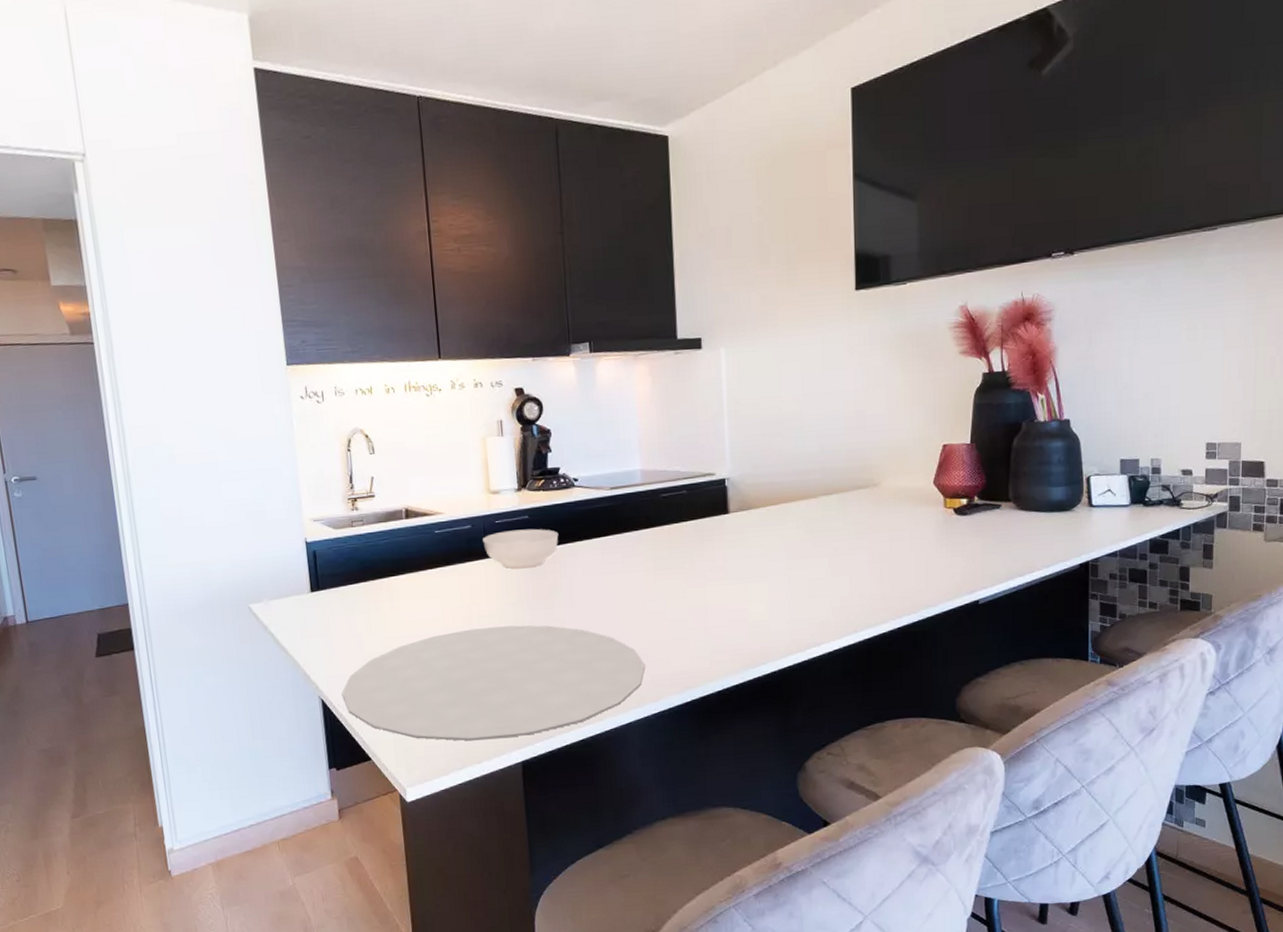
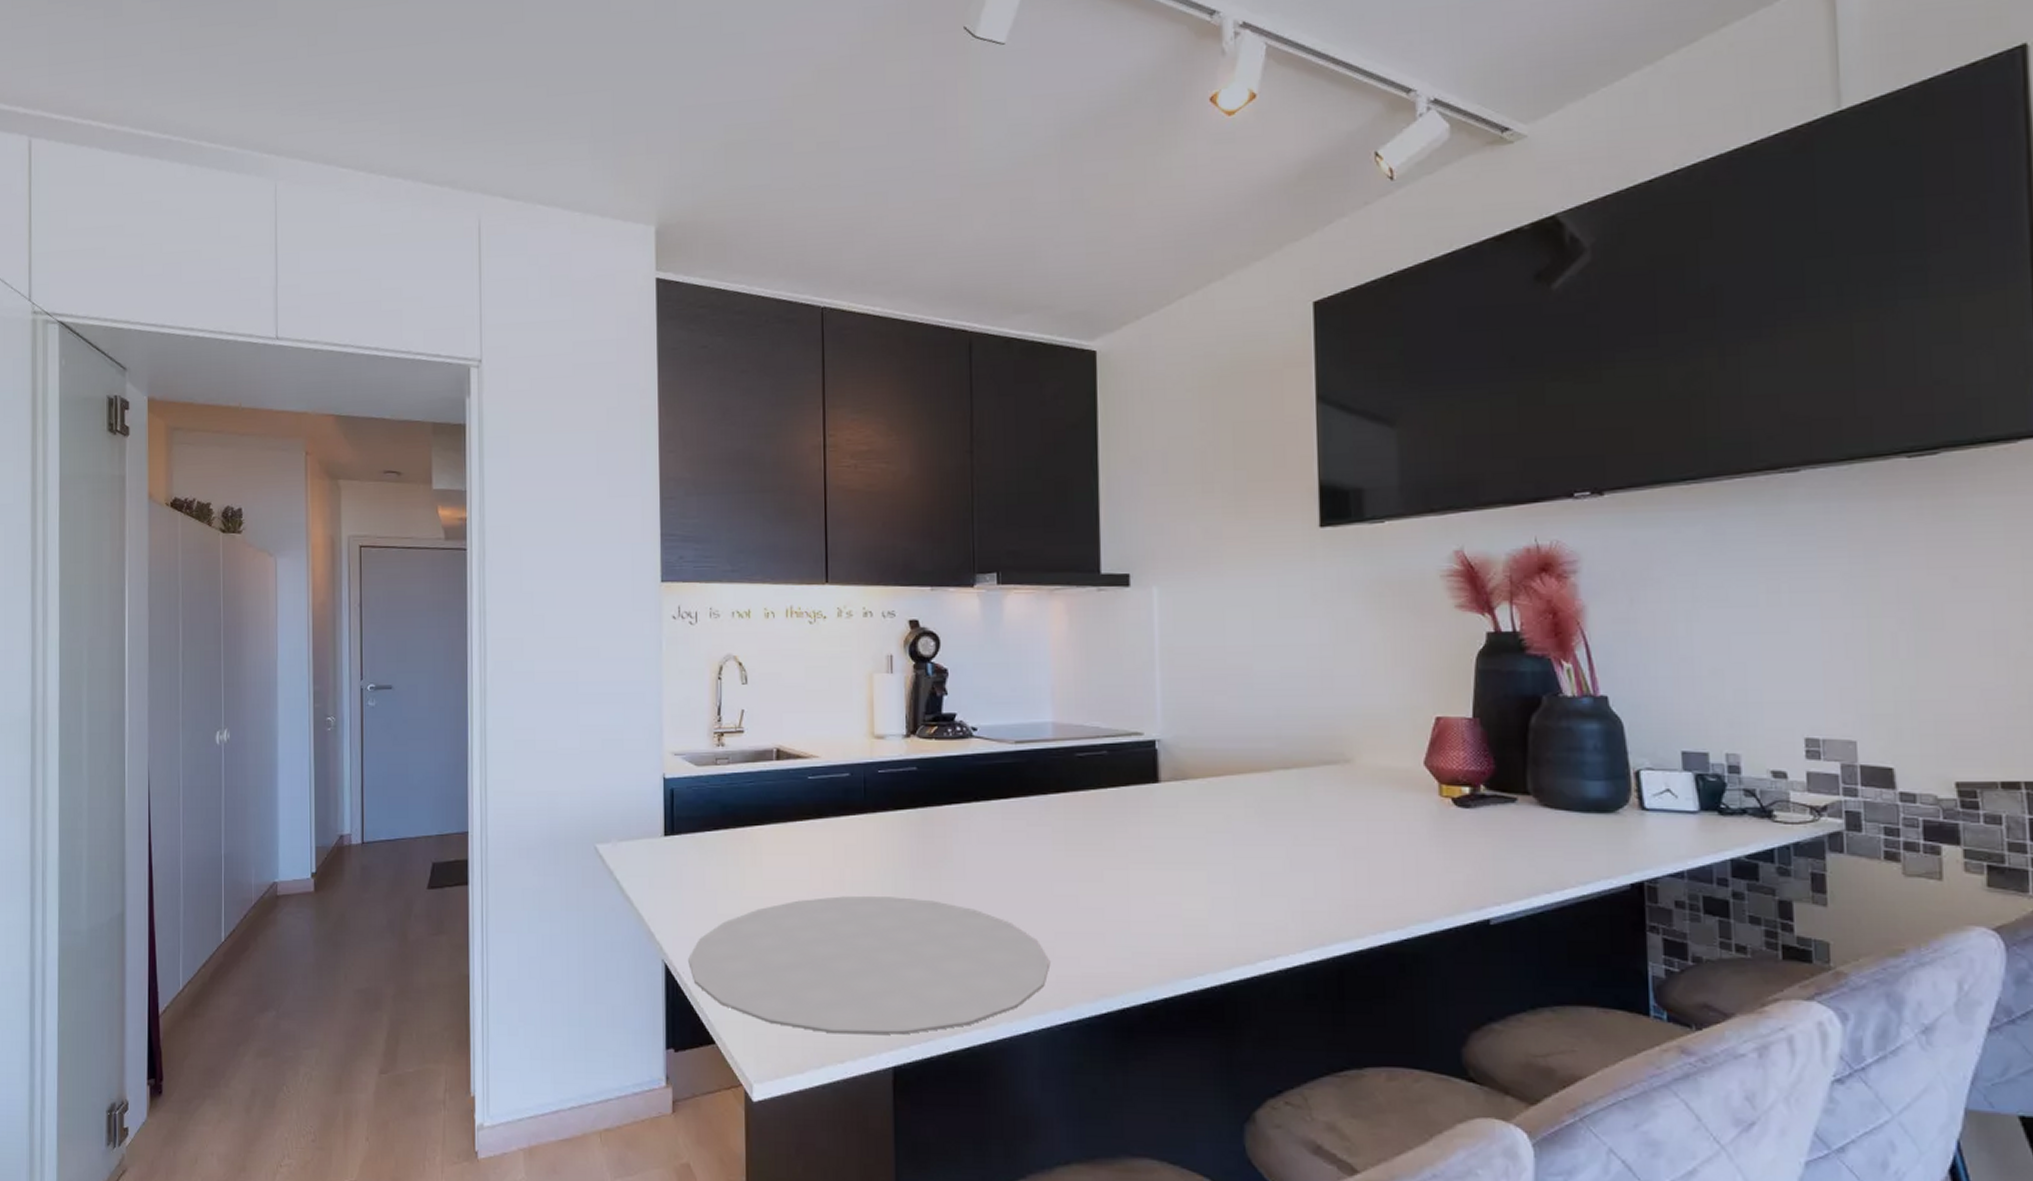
bowl: present [483,528,559,569] -> none [862,782,951,829]

